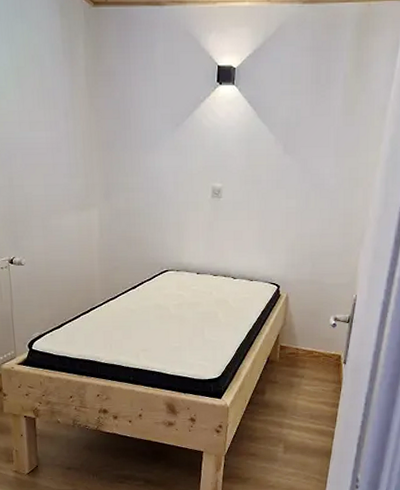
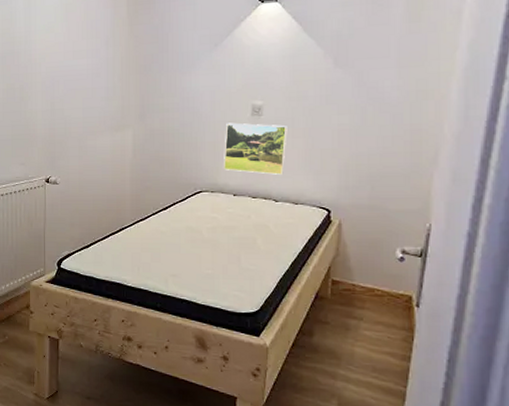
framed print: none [187,204,244,254] -> present [224,122,287,175]

